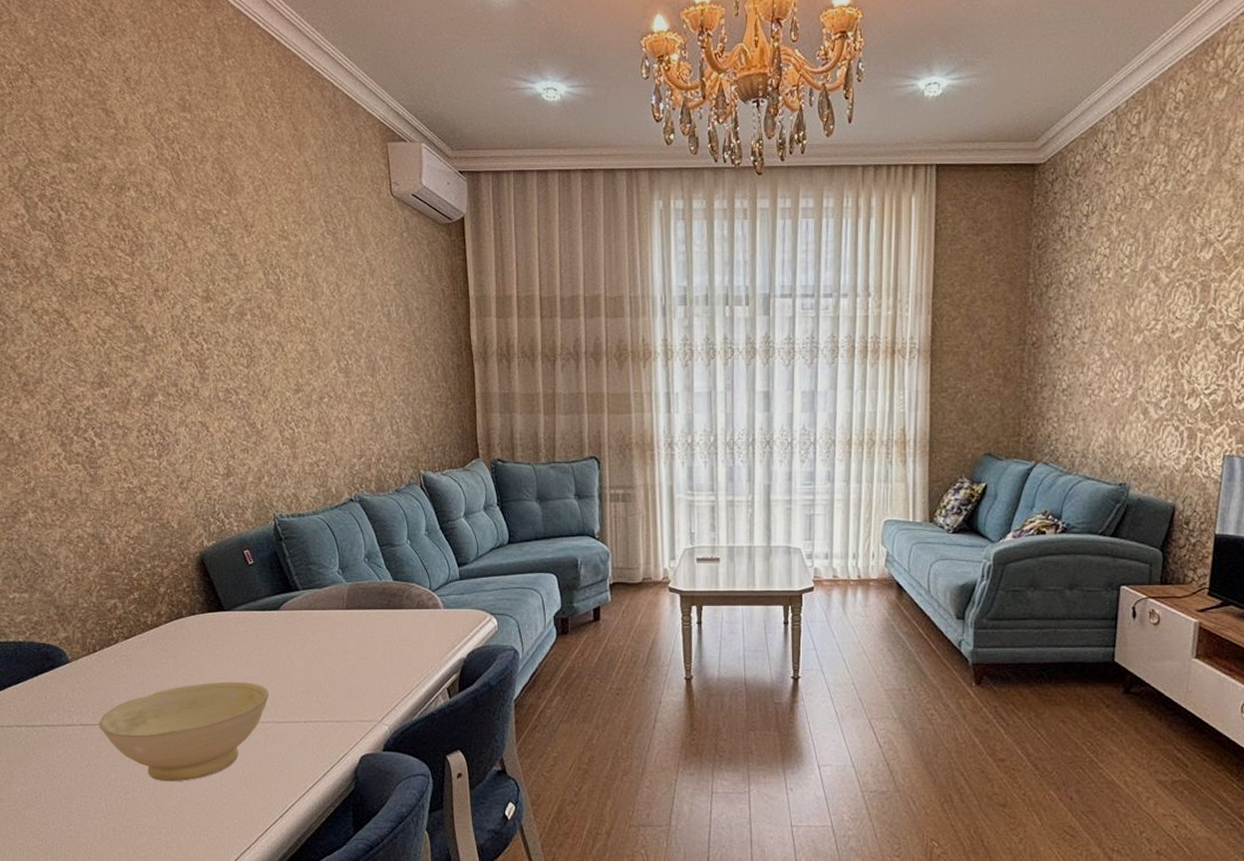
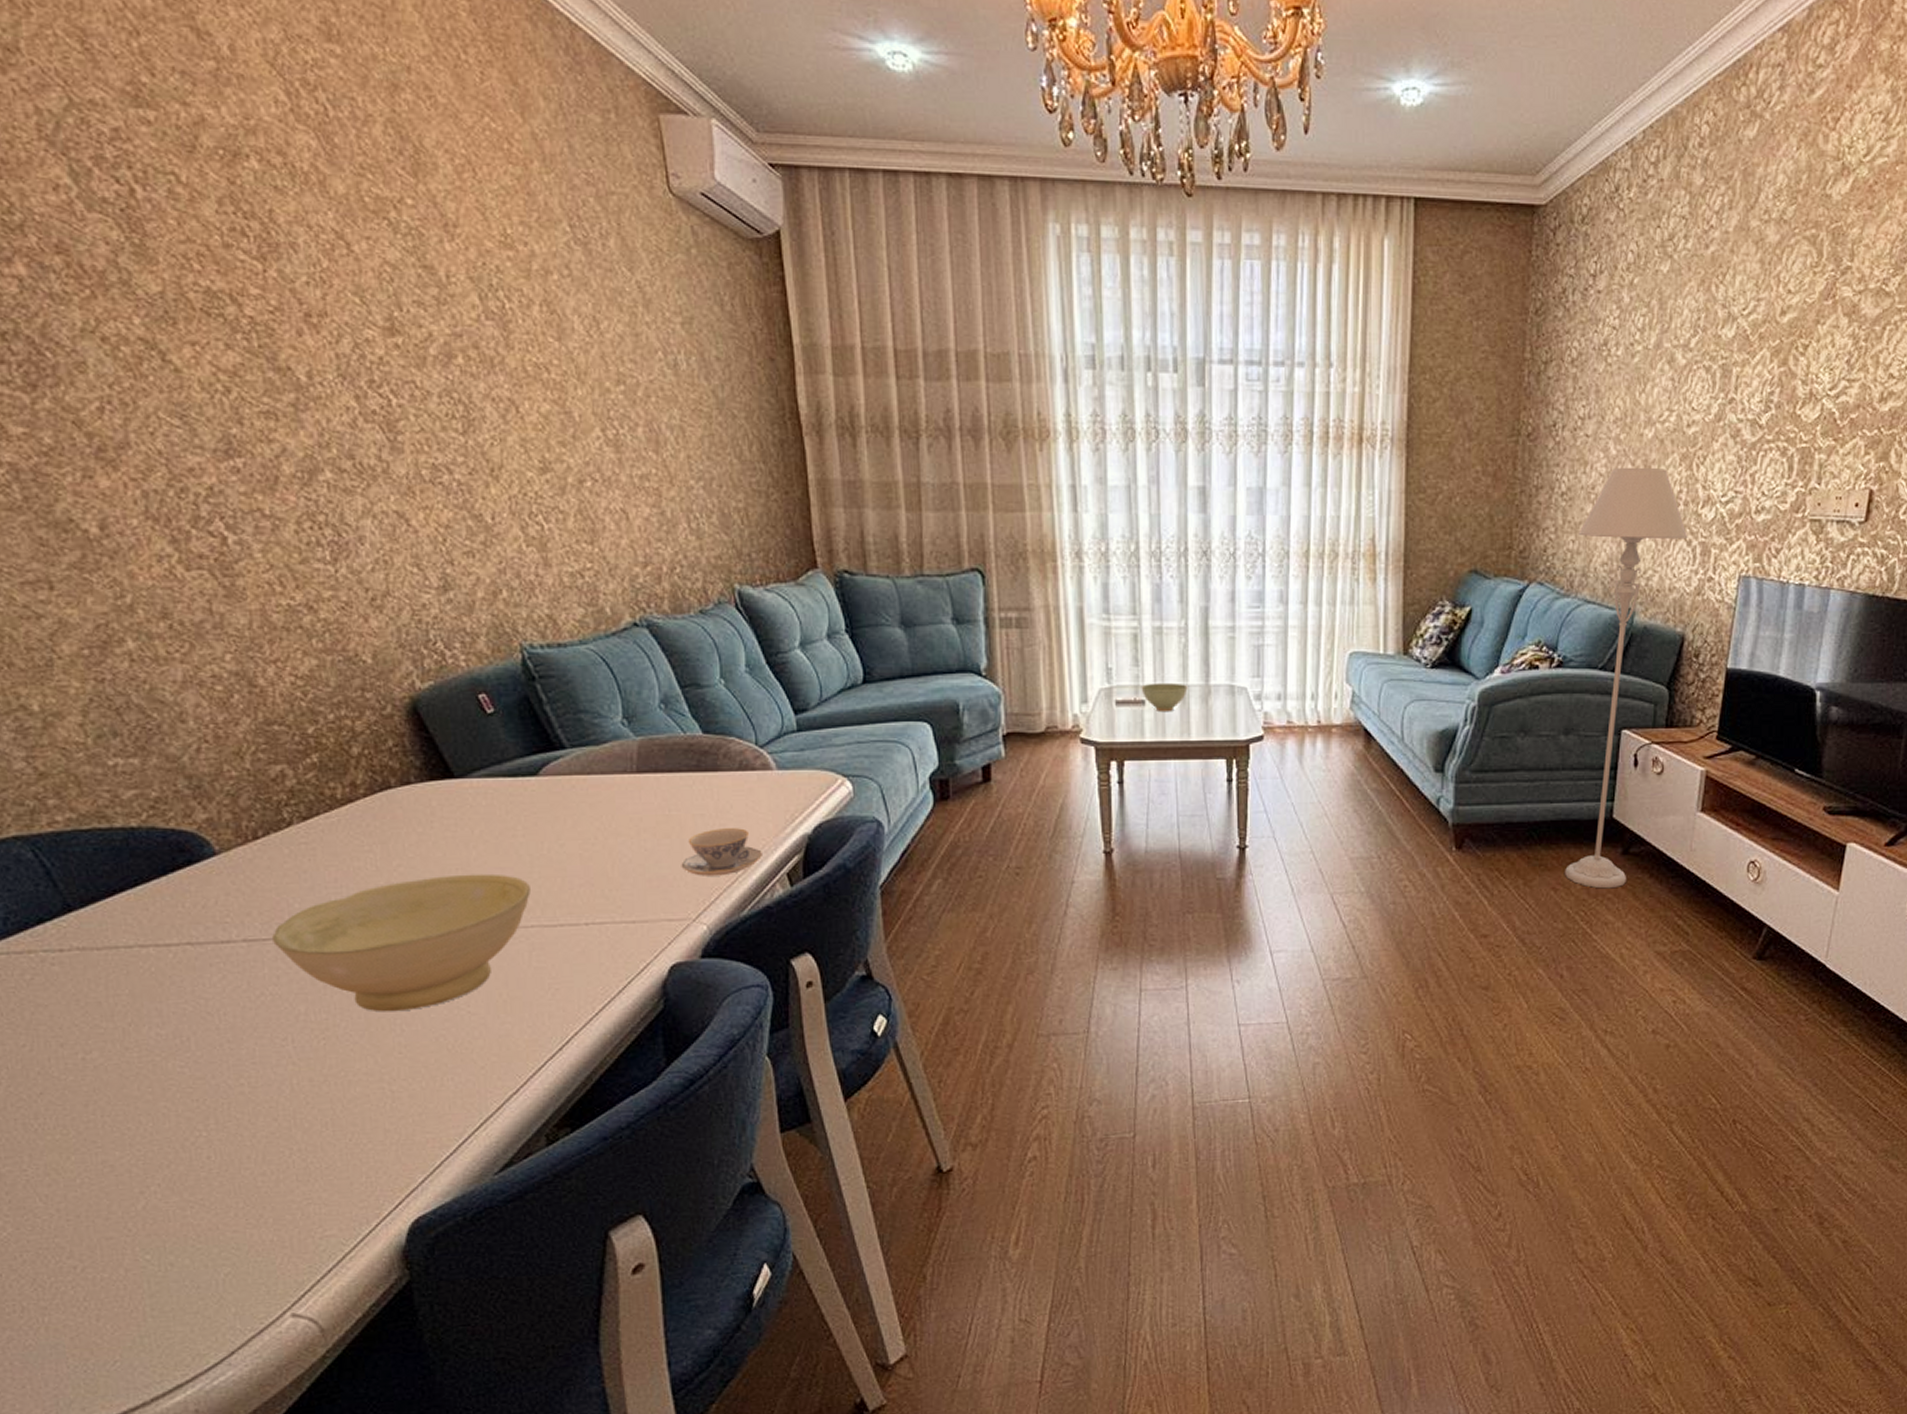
teacup: none [372,652,430,688] -> present [681,828,762,876]
bowl: none [717,544,753,567] -> present [1141,682,1188,711]
floor lamp: none [1071,367,1176,723] -> present [1564,467,1688,889]

